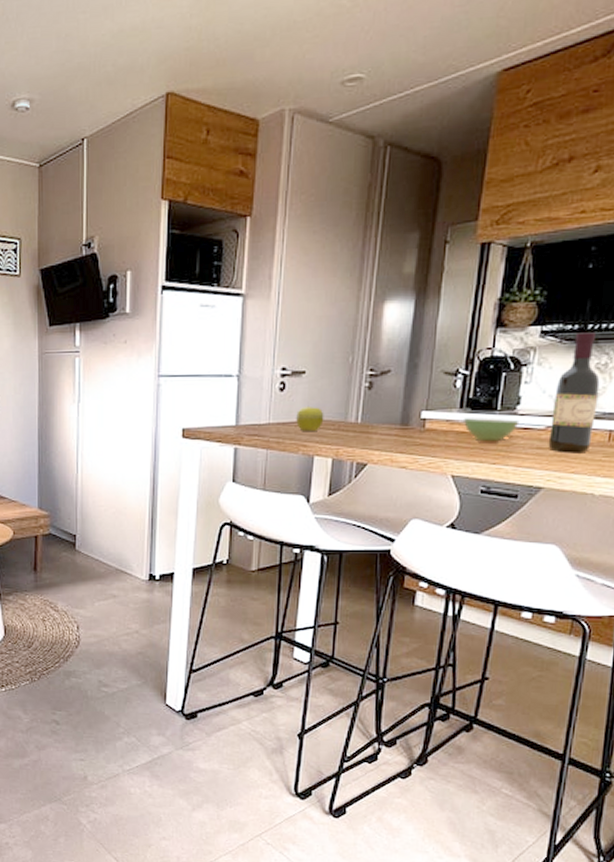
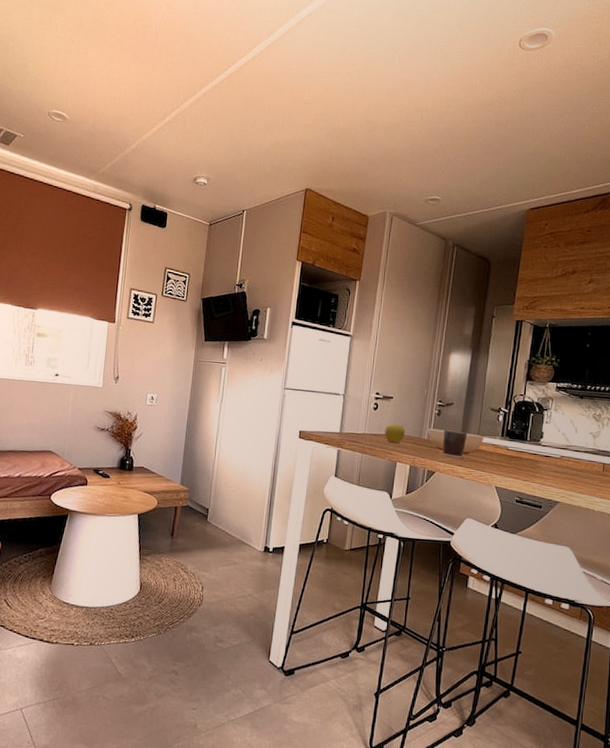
bowl: none [356,407,435,437] -> present [428,428,484,455]
mug: none [376,407,411,443] -> present [442,430,468,459]
bowl: present [464,418,520,445] -> none [504,444,543,467]
wine bottle: present [548,332,600,454] -> none [562,391,596,479]

